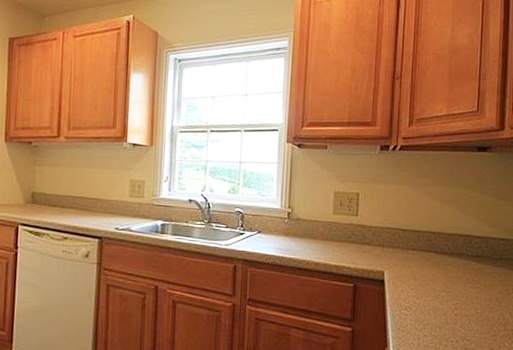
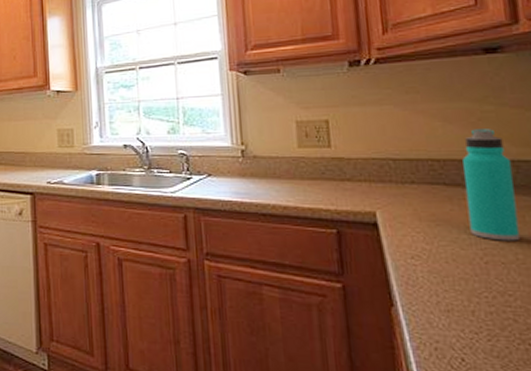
water bottle: none [449,210,484,299] -> present [462,129,521,241]

